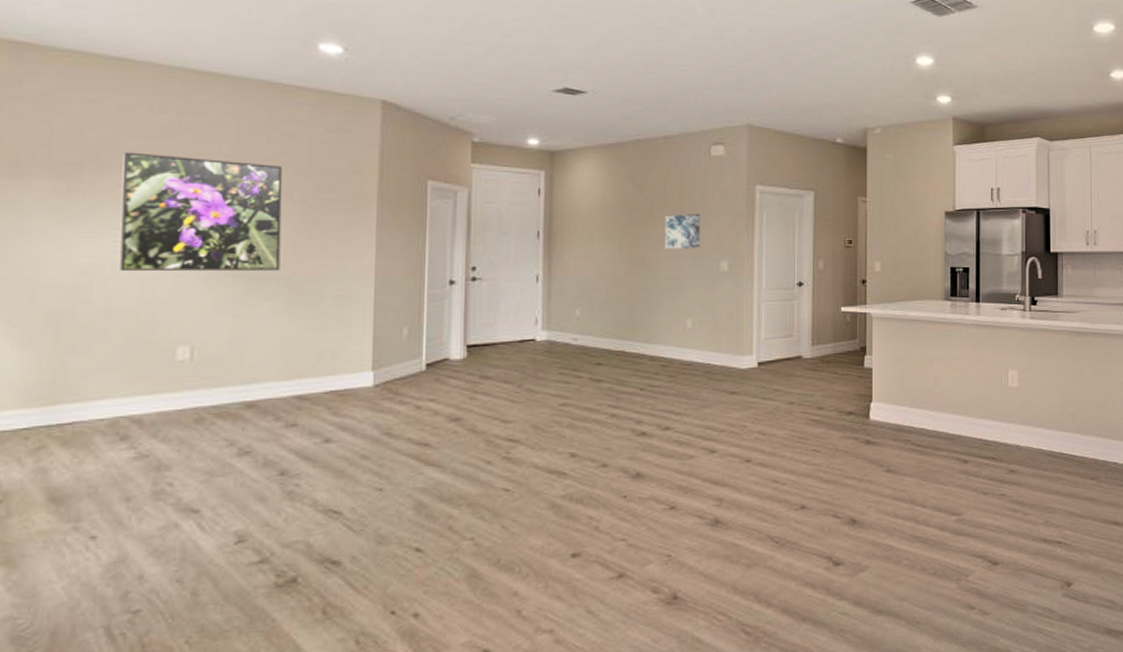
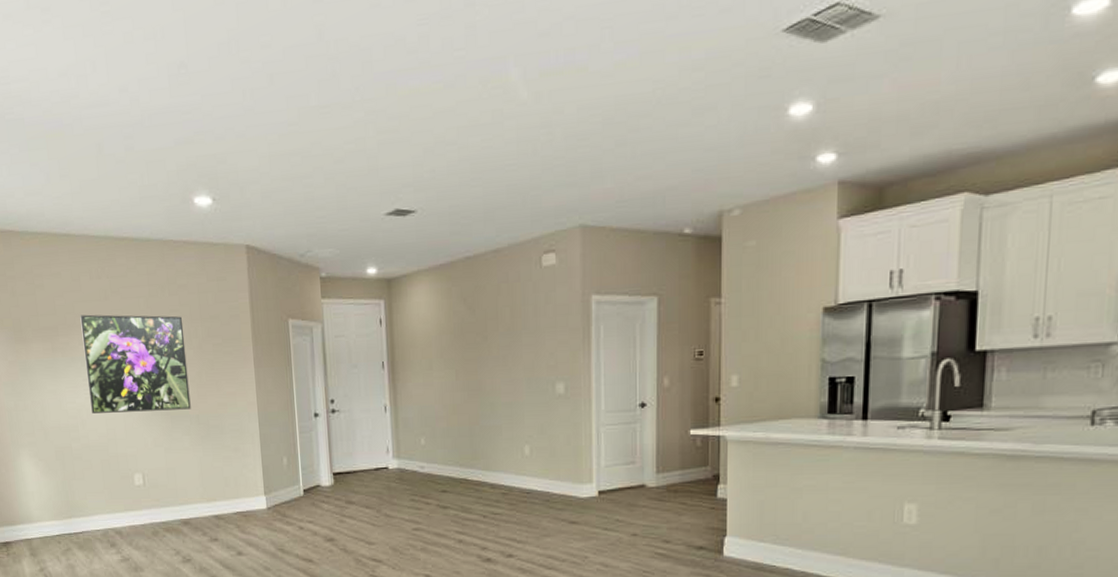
wall art: present [664,214,700,249] -> none [498,333,535,373]

